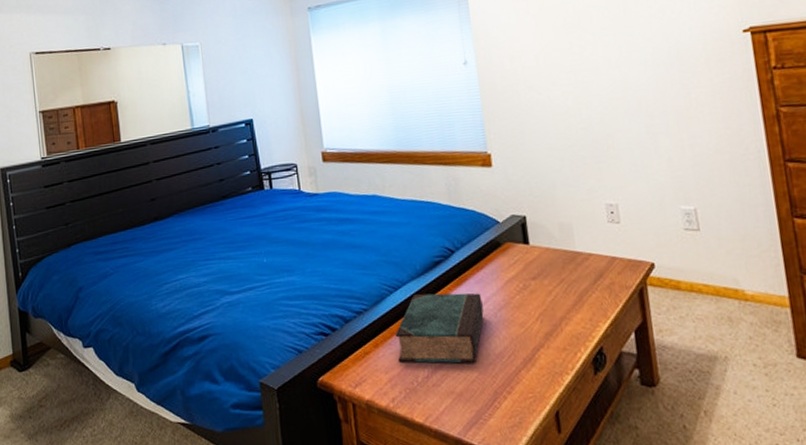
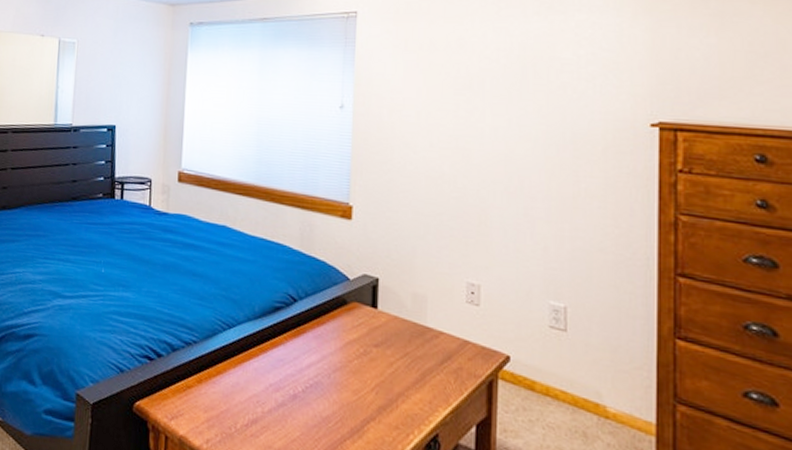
book: present [395,293,484,364] -> none [219,337,318,421]

